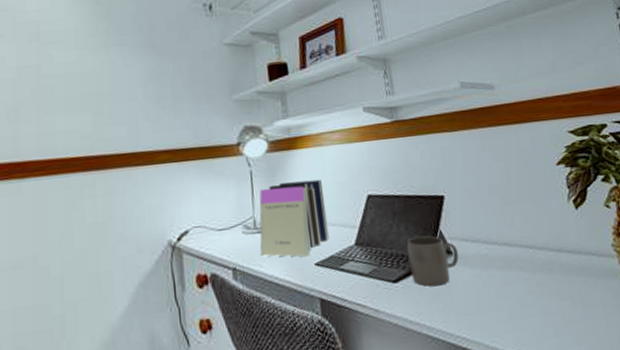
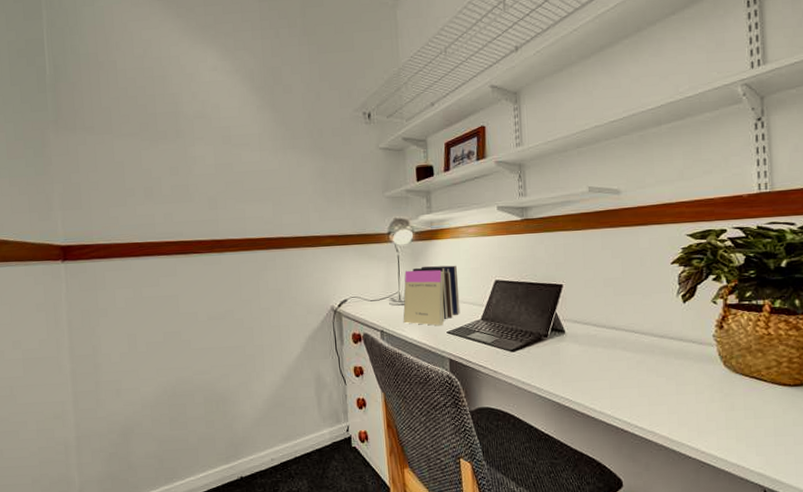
mug: present [406,235,459,287] -> none [525,316,570,357]

